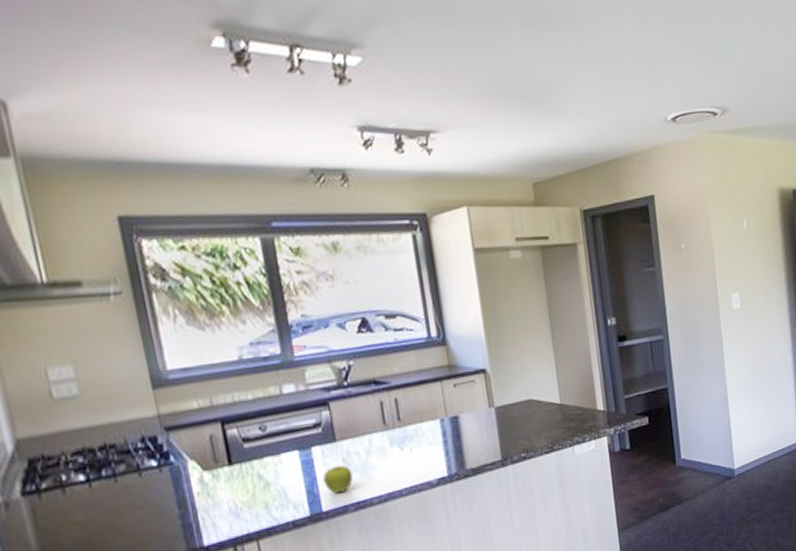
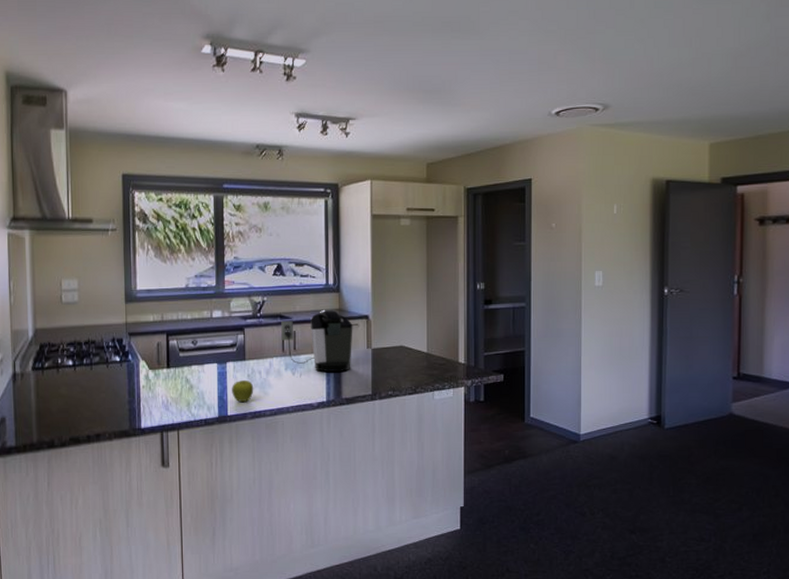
coffee maker: none [376,366,473,443] -> present [281,309,353,372]

